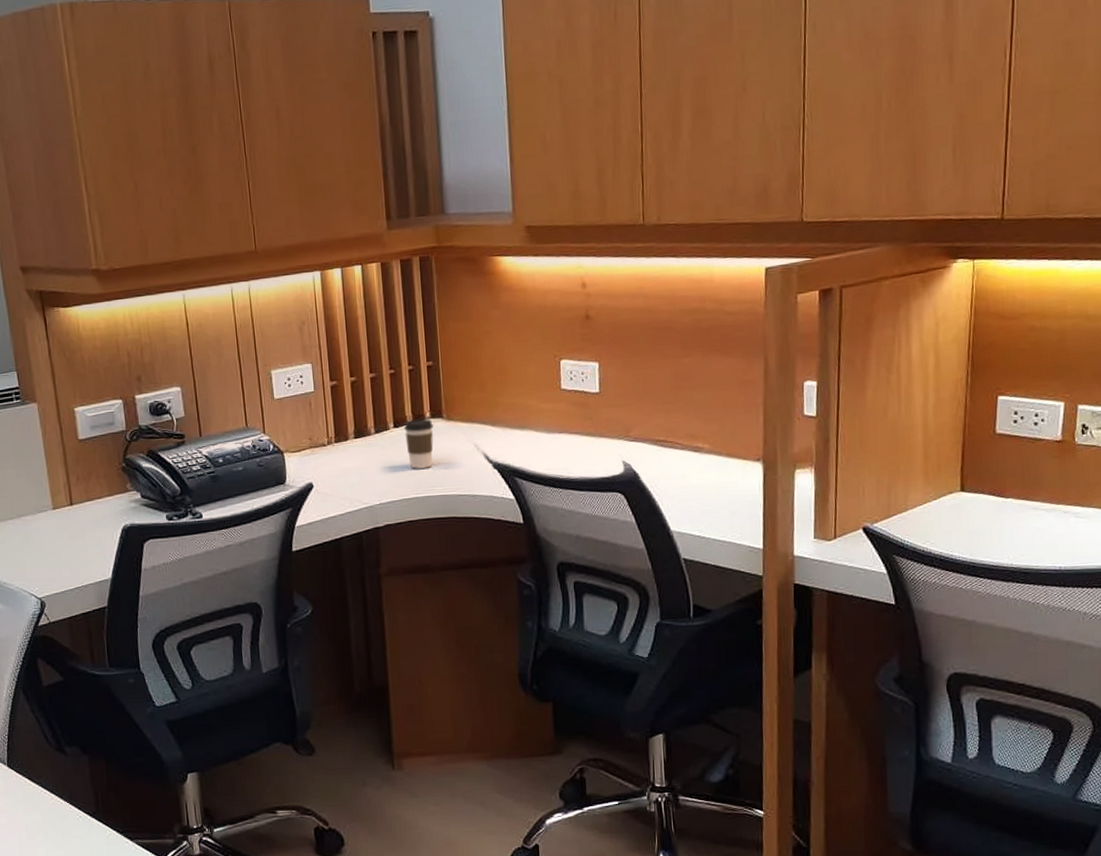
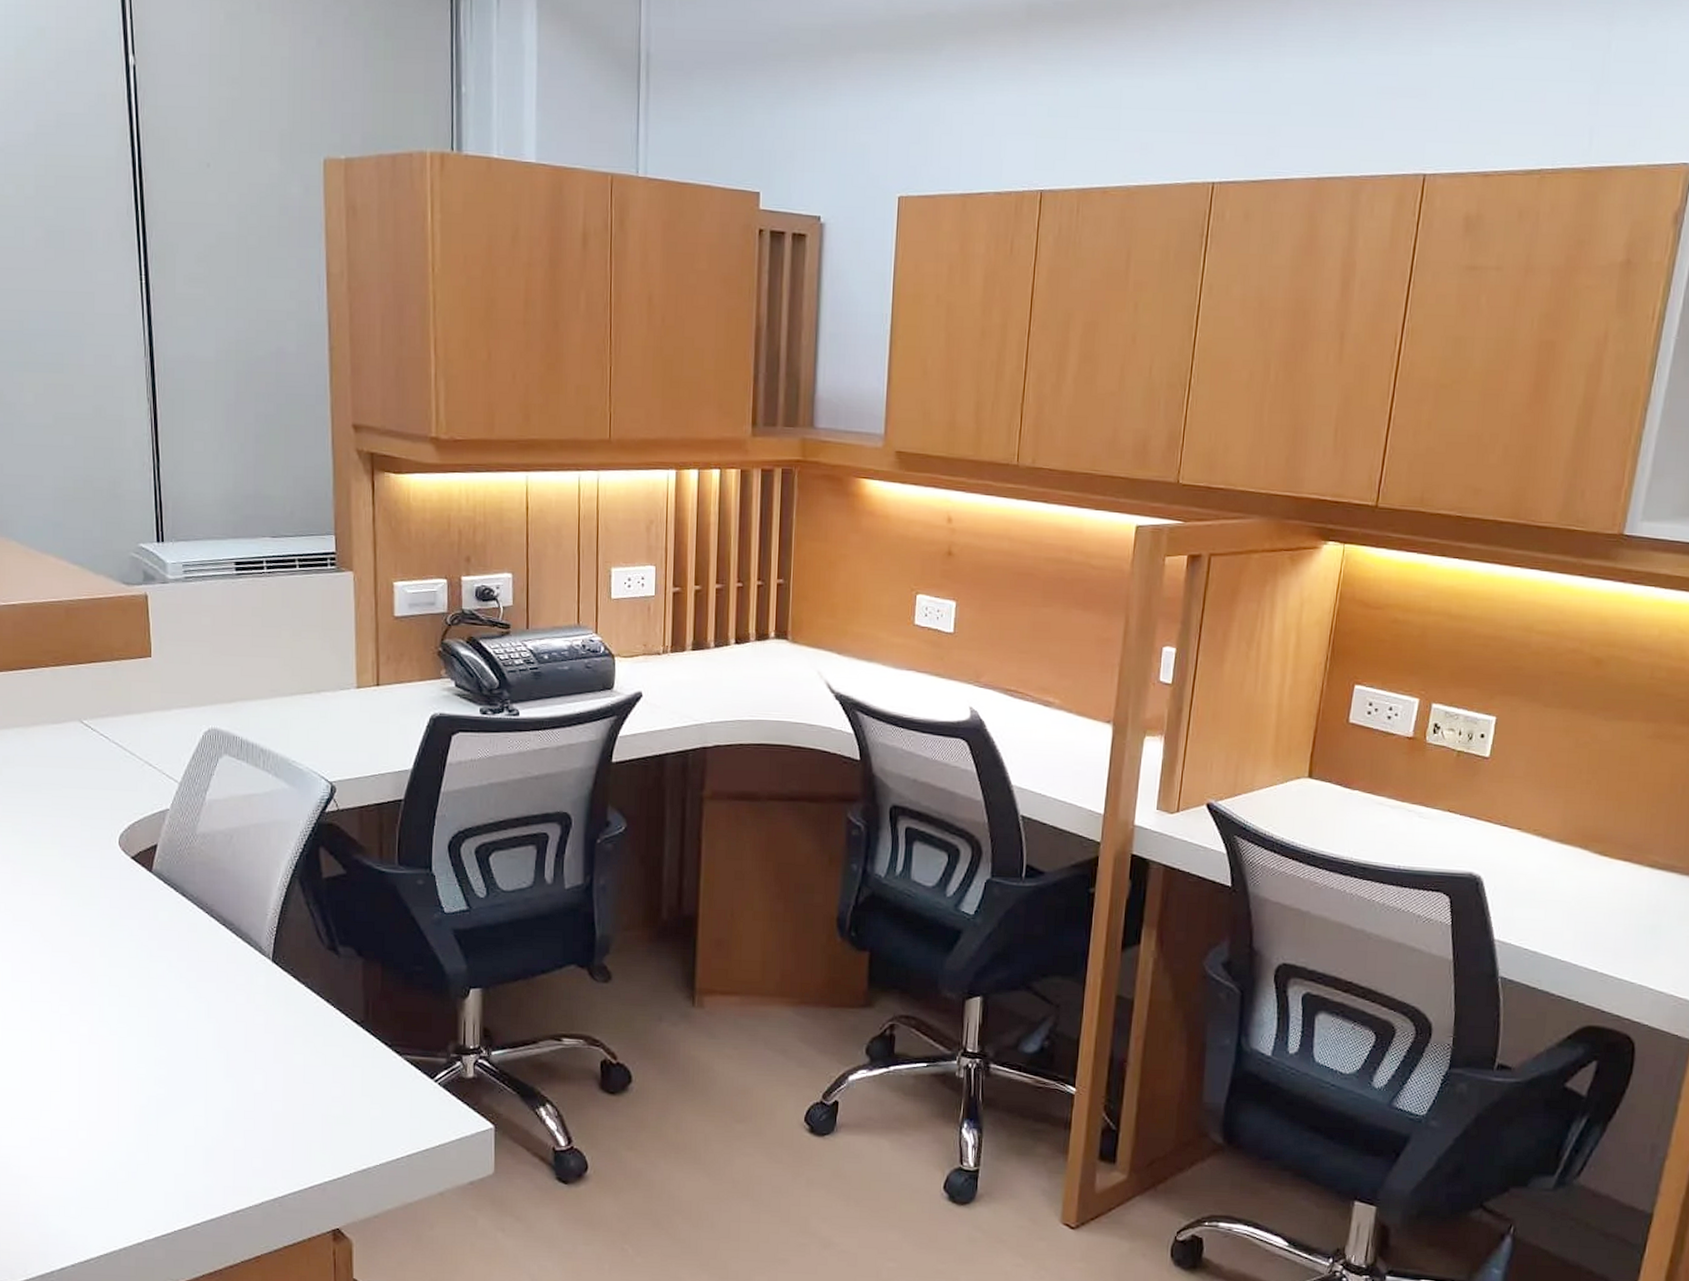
coffee cup: present [403,419,434,470] -> none [745,638,777,692]

